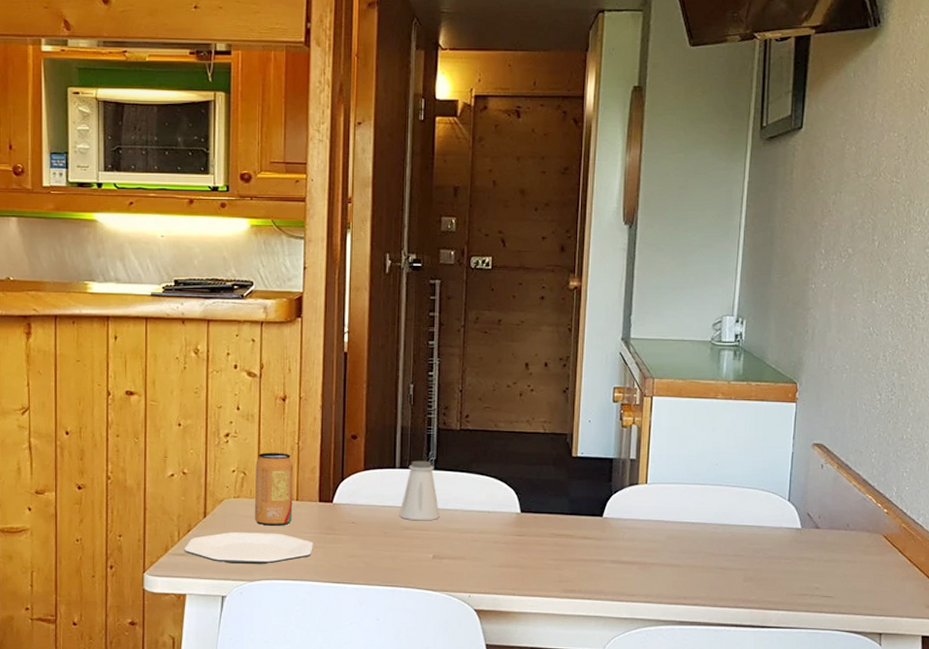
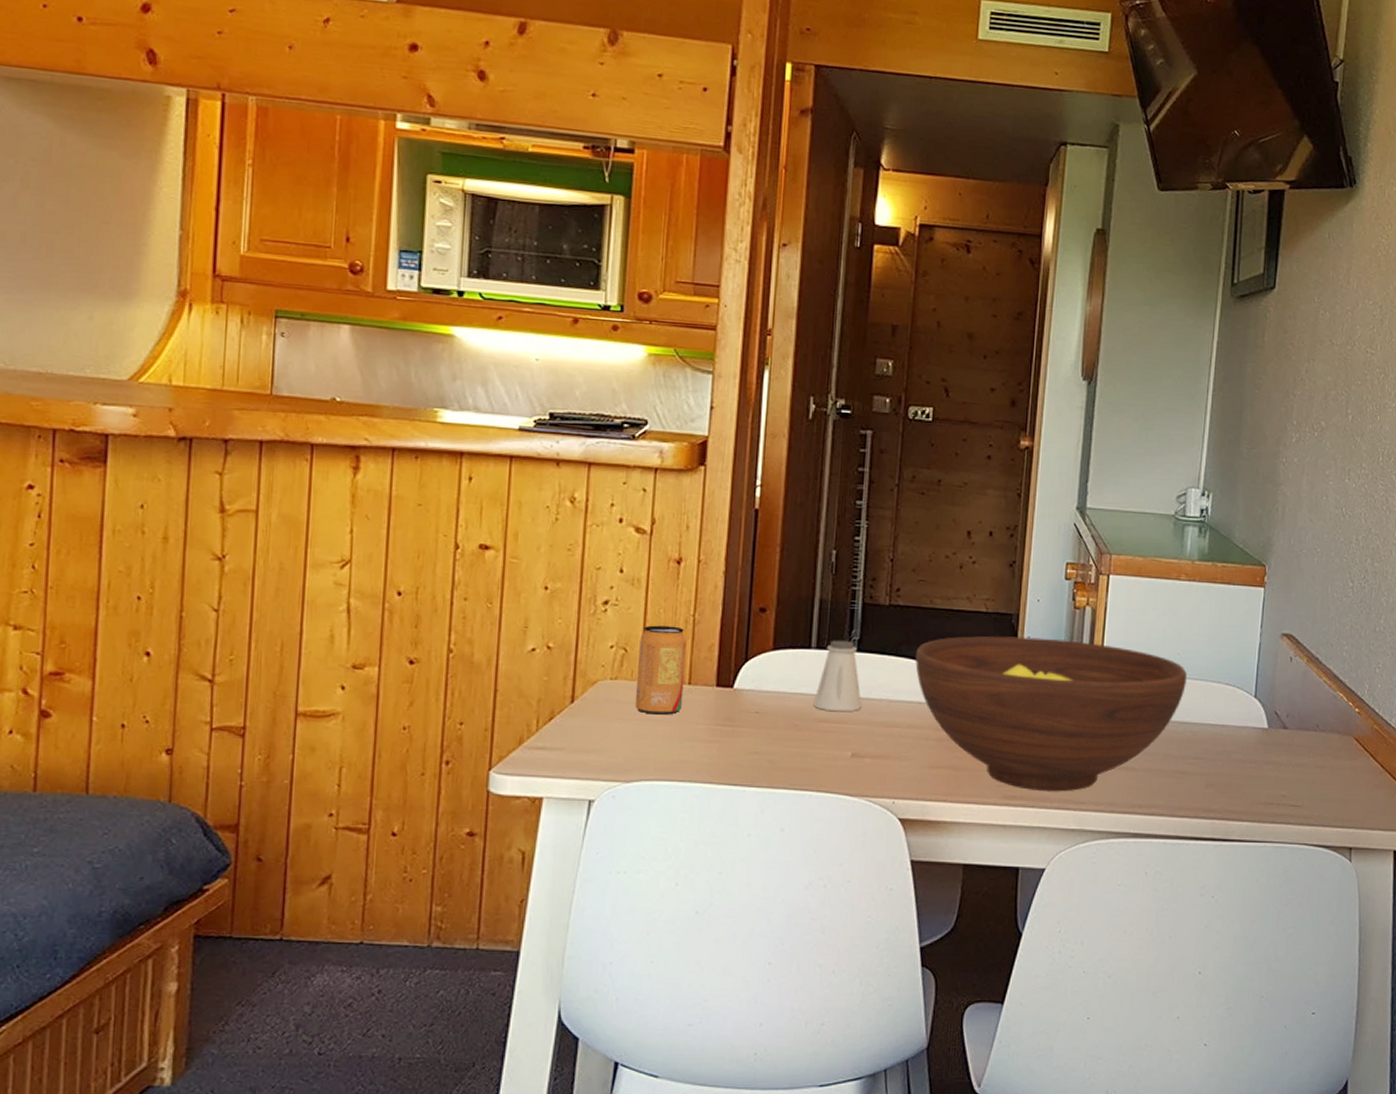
plate: present [184,532,313,565] -> none [543,721,707,762]
fruit bowl: none [484,453,725,586] -> present [915,635,1187,792]

